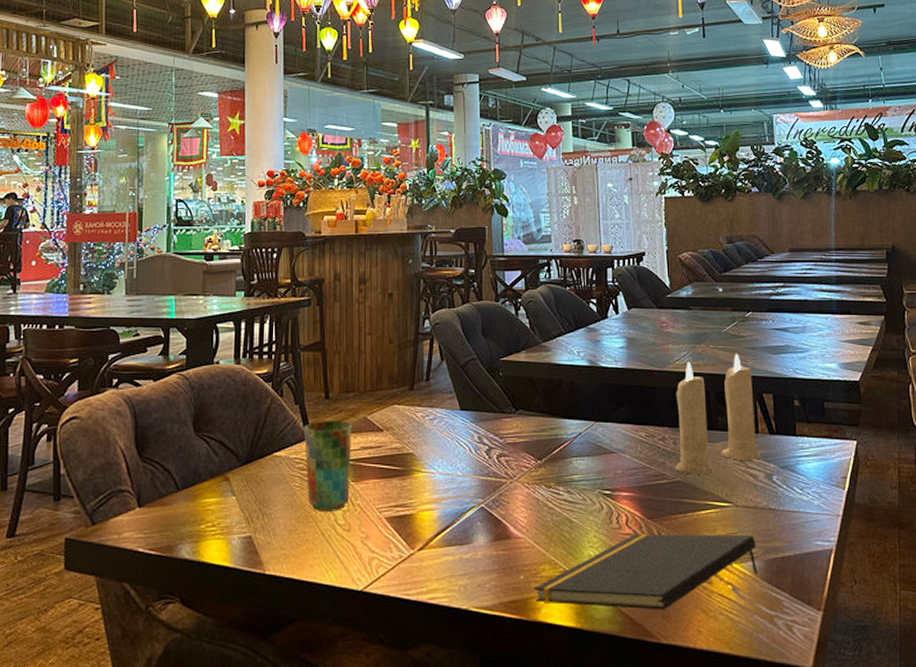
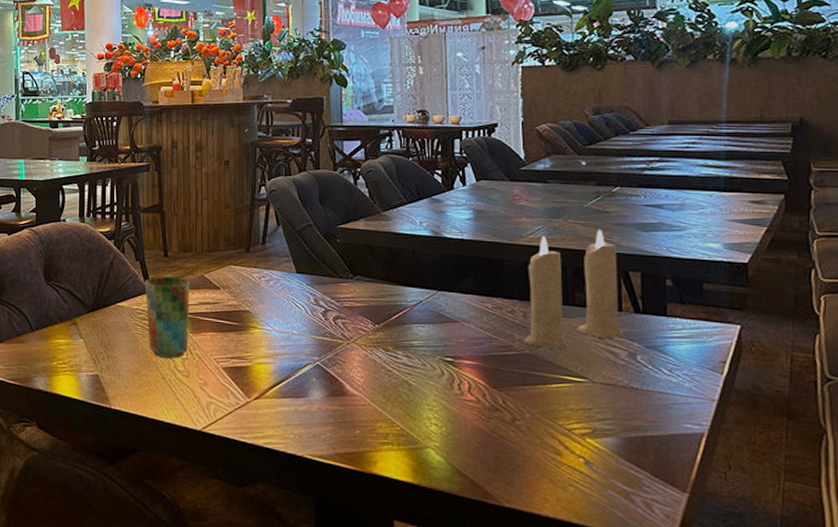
notepad: present [533,534,758,610] -> none [369,401,615,476]

